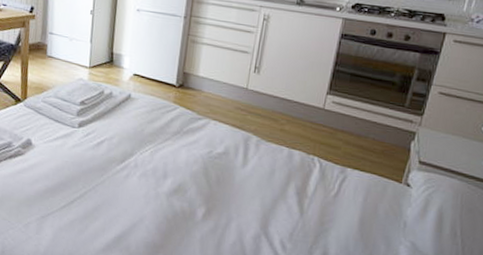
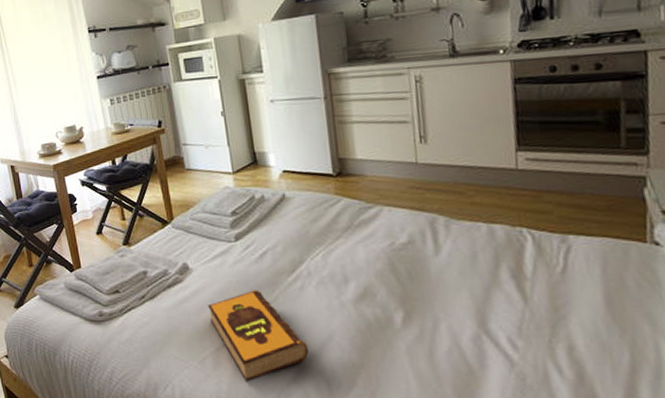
hardback book: none [41,172,121,248] -> present [208,290,308,382]

